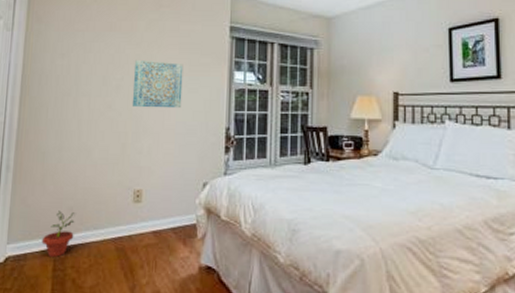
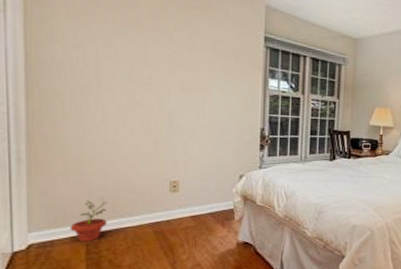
wall art: present [132,59,184,109] -> none [163,59,218,109]

